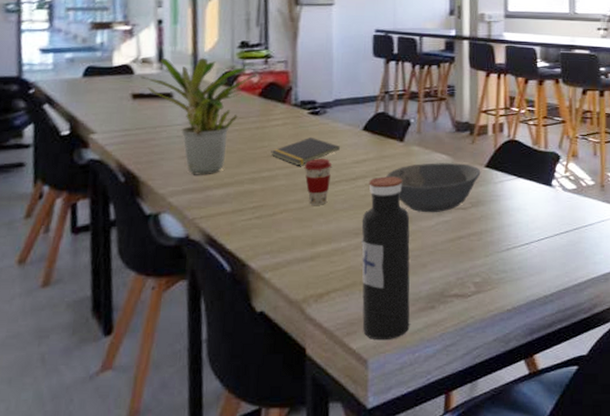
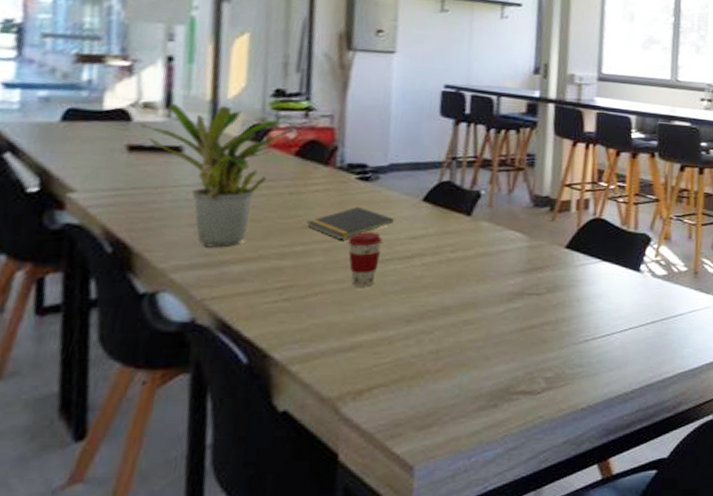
water bottle: present [361,176,410,341] -> none [409,255,474,444]
bowl: present [385,163,481,213] -> none [447,241,560,299]

